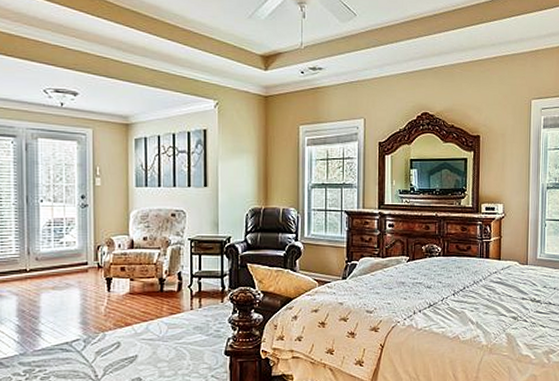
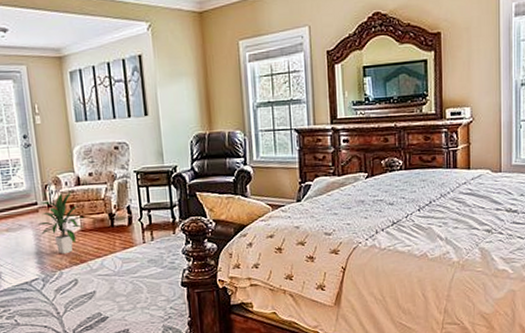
indoor plant: none [83,254,132,316] -> present [36,192,84,255]

